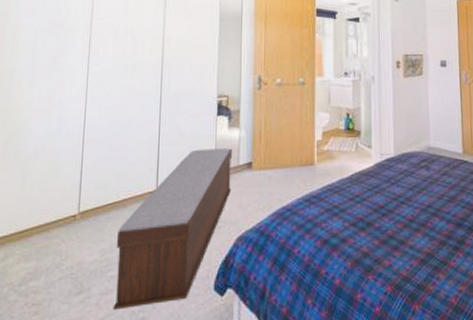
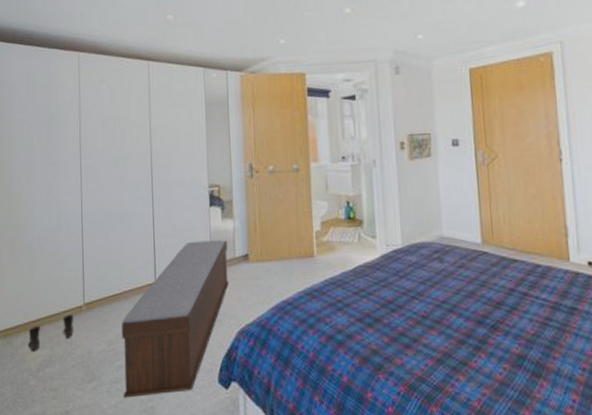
boots: none [11,224,66,264] -> present [27,314,74,352]

